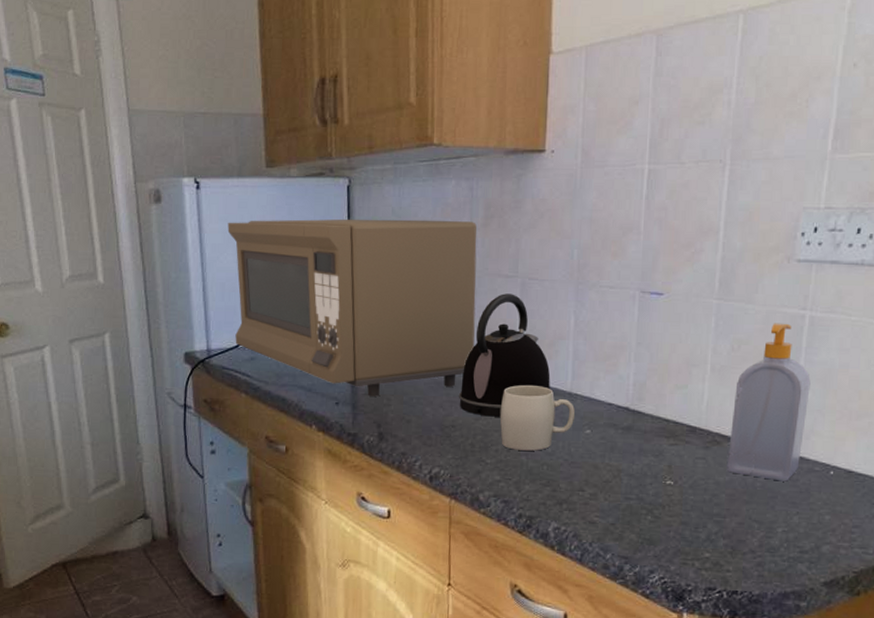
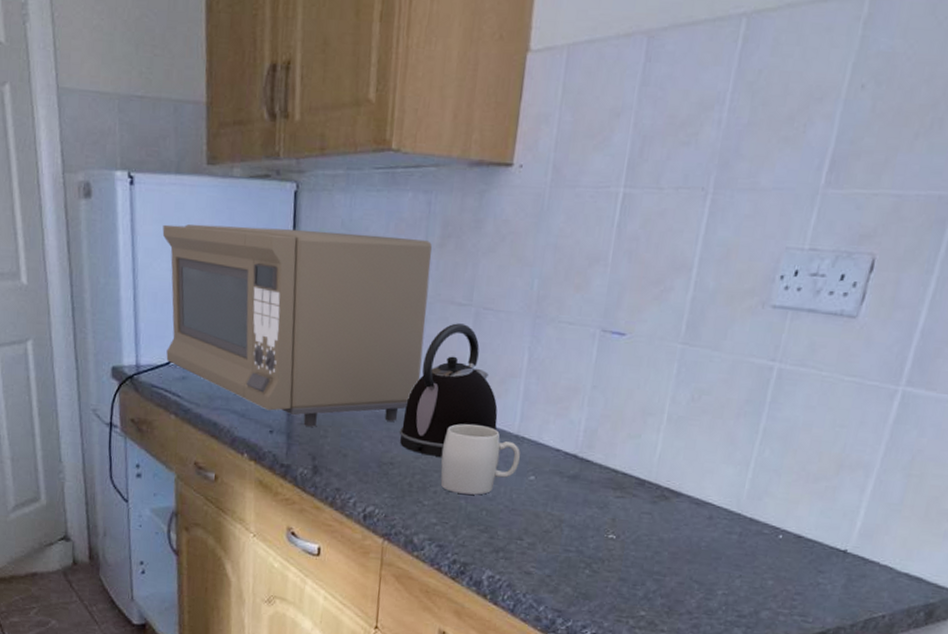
soap bottle: present [726,323,811,482] -> none [672,373,771,543]

